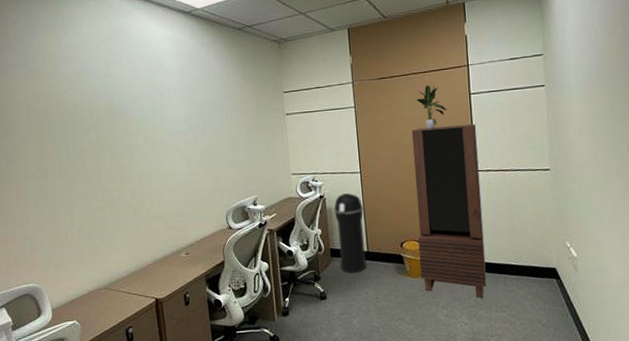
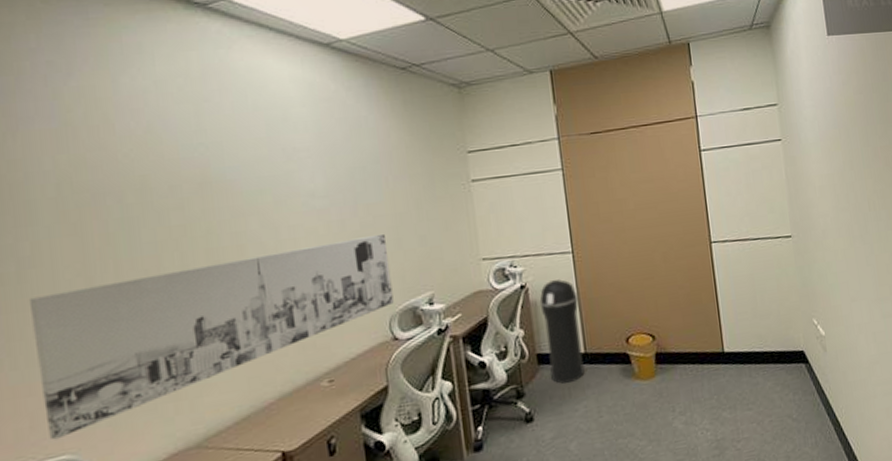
wall art: none [13,151,229,273] -> present [28,233,394,441]
bookcase: present [412,124,486,298] -> none [634,186,729,397]
potted plant: present [416,84,447,129] -> none [638,140,675,195]

